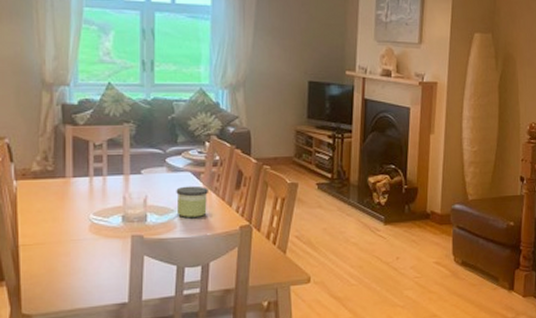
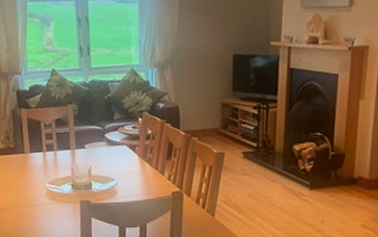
candle: present [176,185,208,217] -> none [115,157,143,185]

